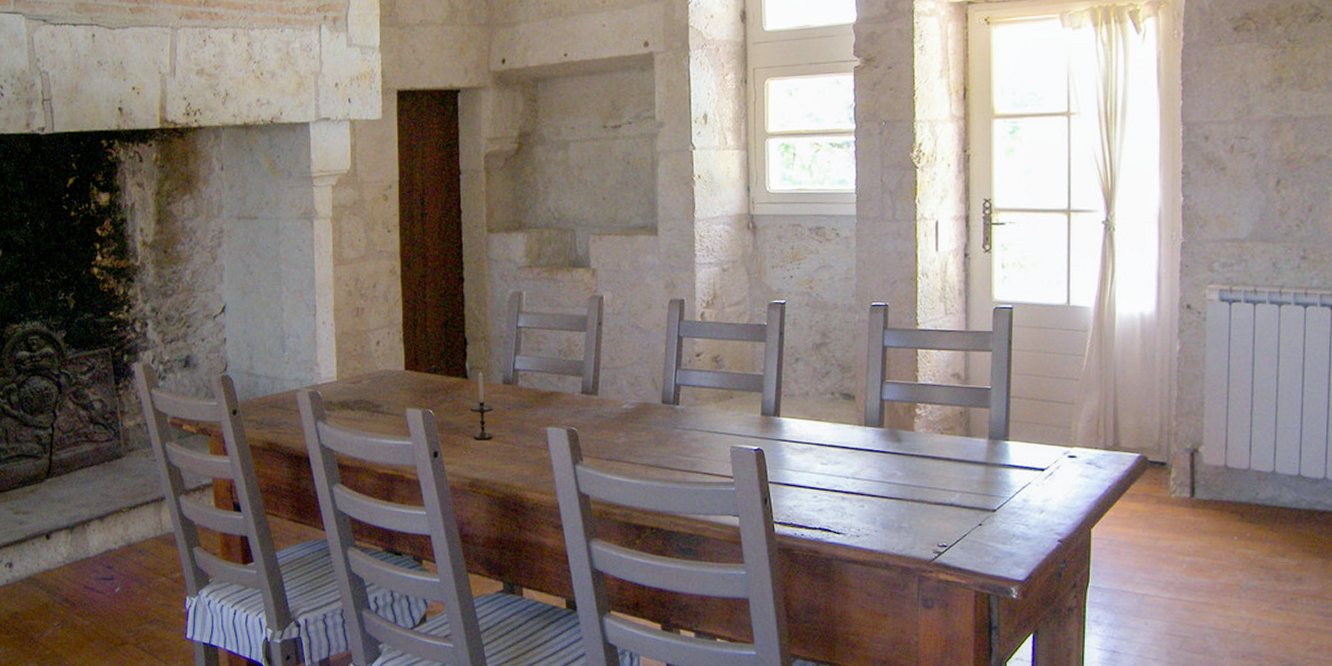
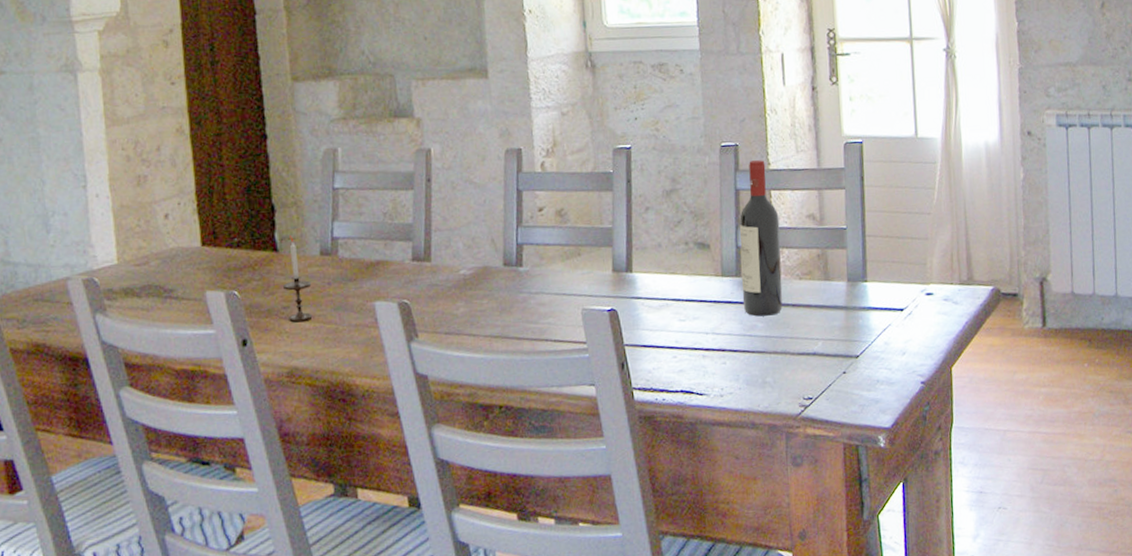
wine bottle: none [883,320,924,466] -> present [739,160,783,317]

